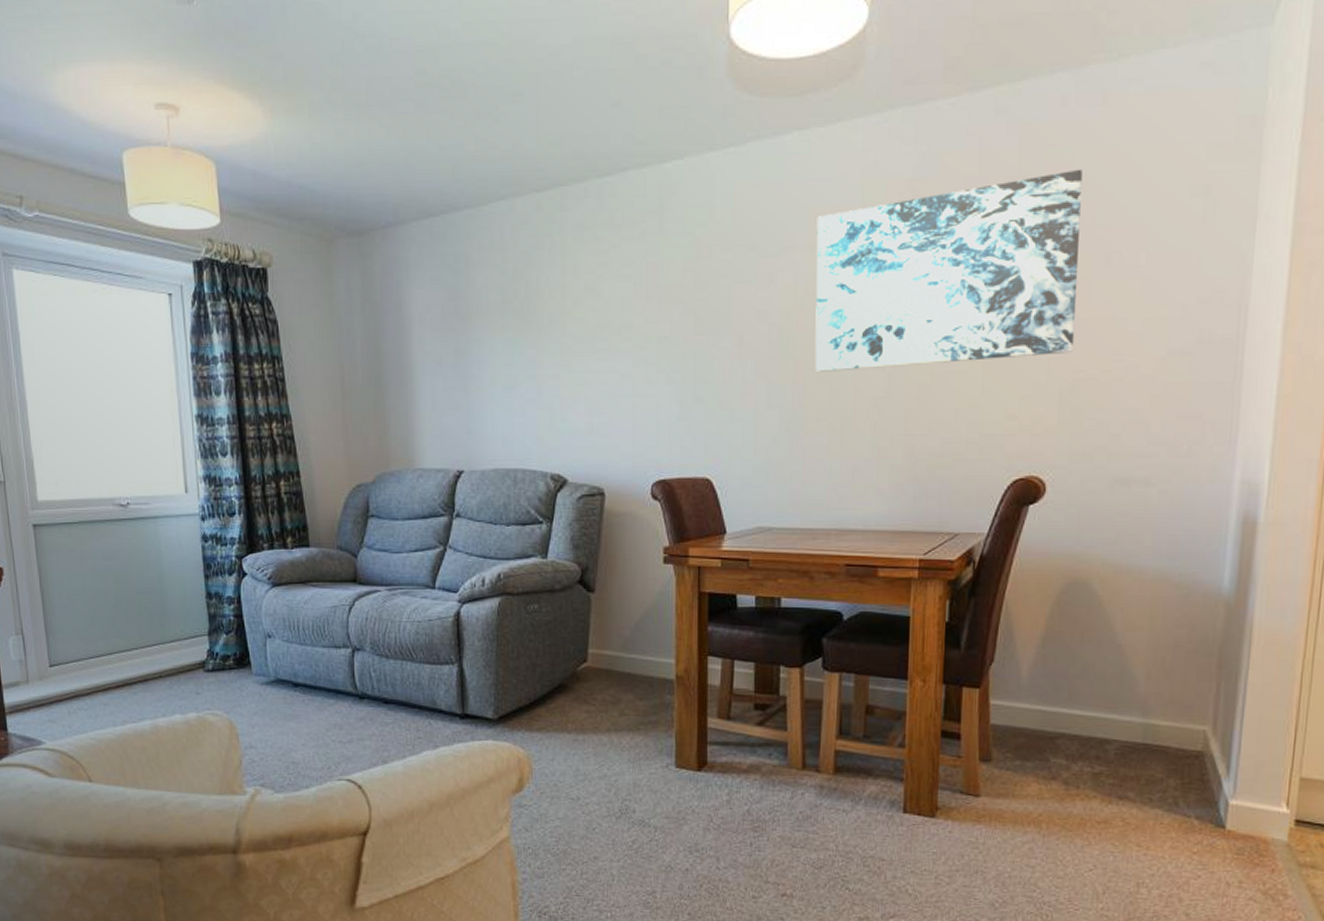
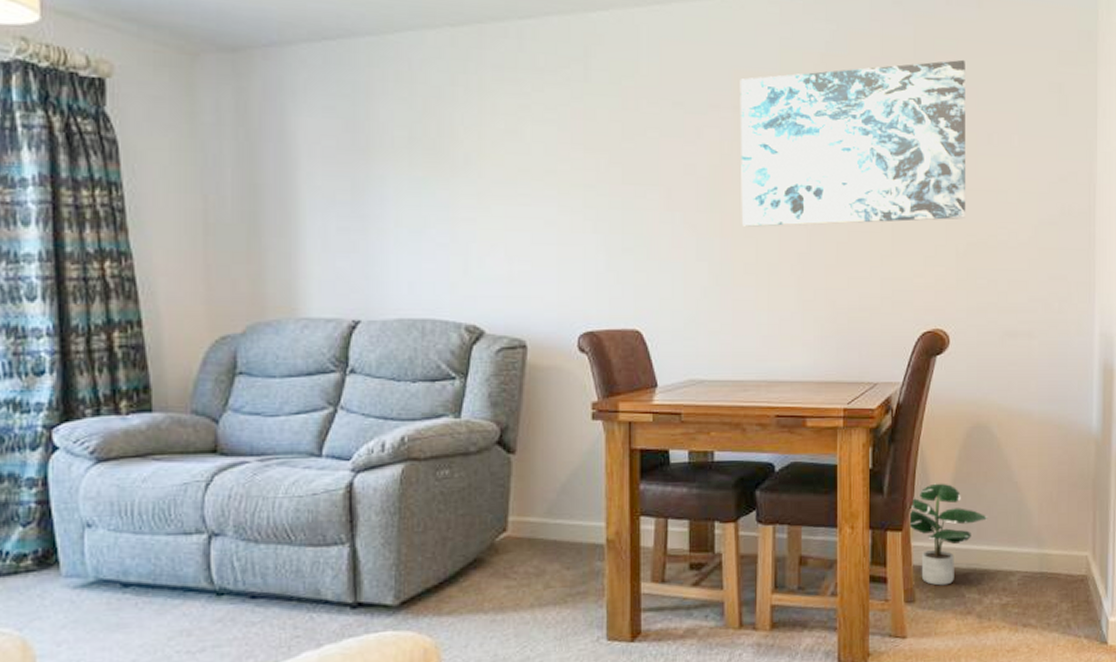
potted plant: none [989,641,1083,748] -> present [909,483,988,586]

